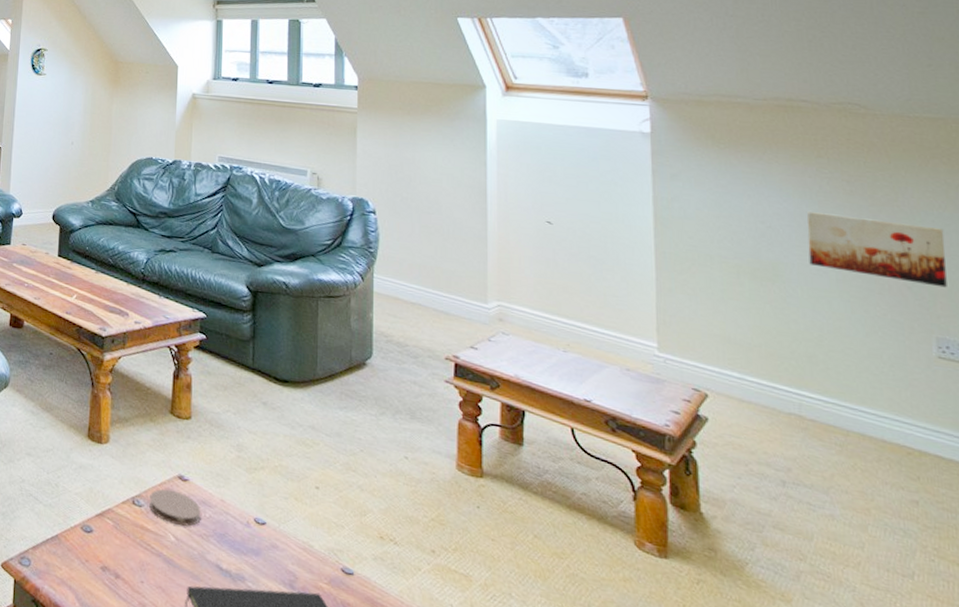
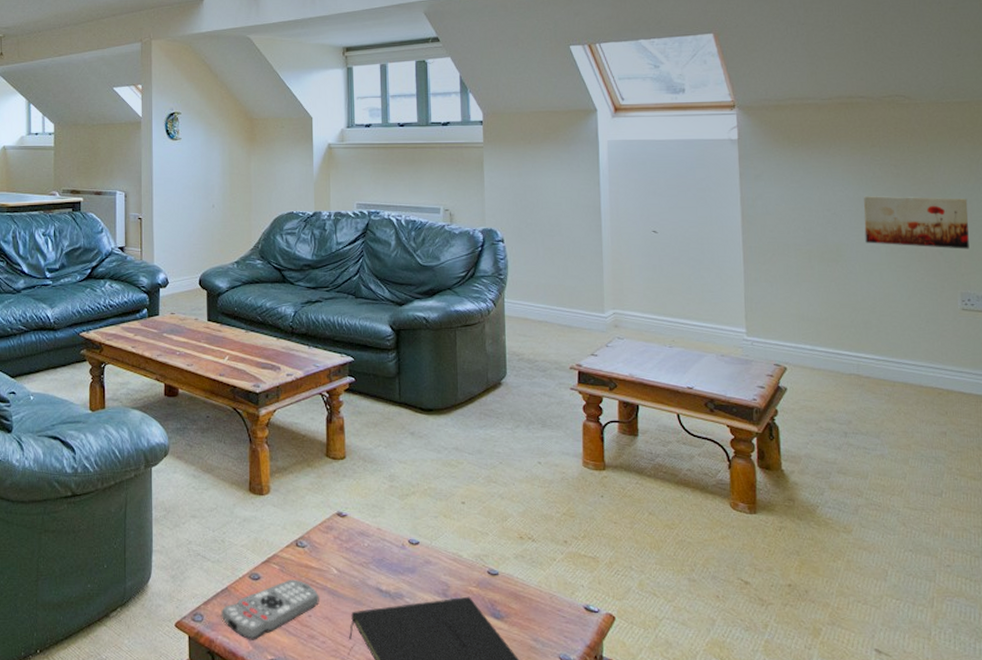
remote control: none [49,538,154,597] -> present [221,580,319,640]
coaster: present [149,489,201,527] -> none [312,527,360,558]

